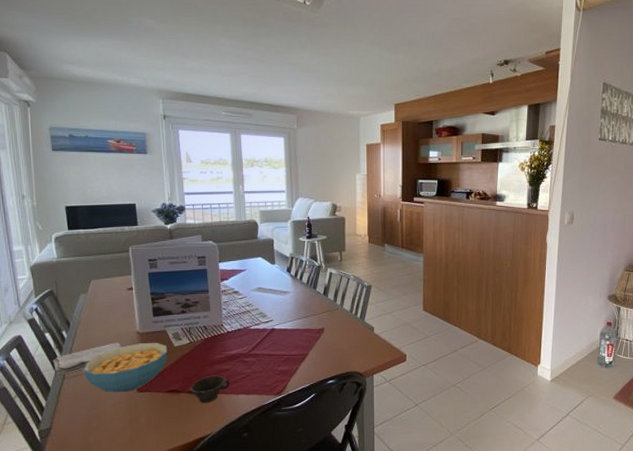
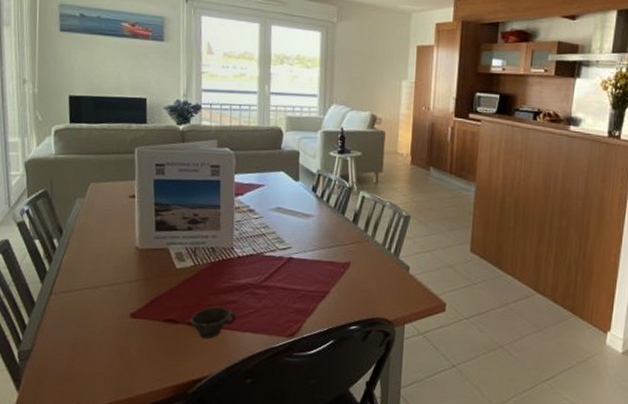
washcloth: present [52,342,122,375] -> none [40,257,118,289]
cereal bowl: present [83,342,168,393] -> none [72,260,168,317]

